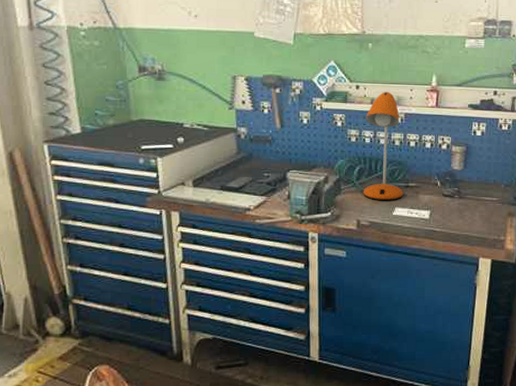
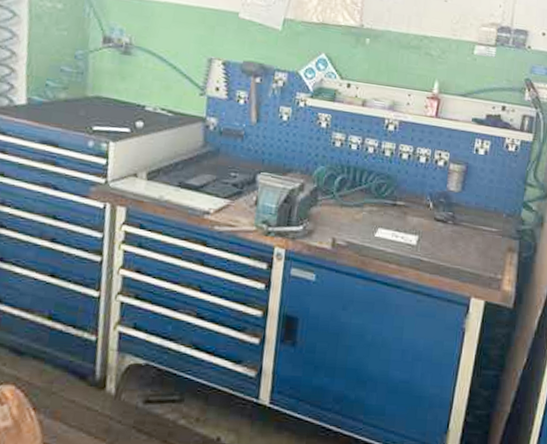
desk lamp: present [363,91,403,201] -> none [342,93,393,220]

